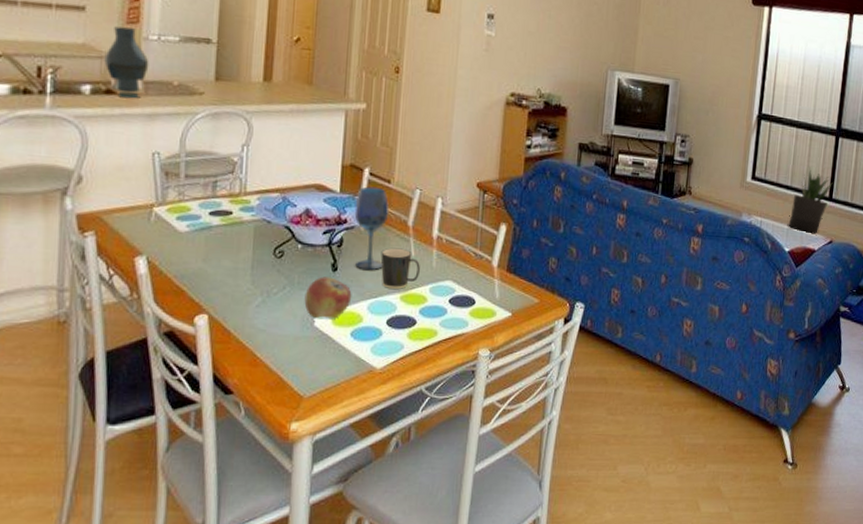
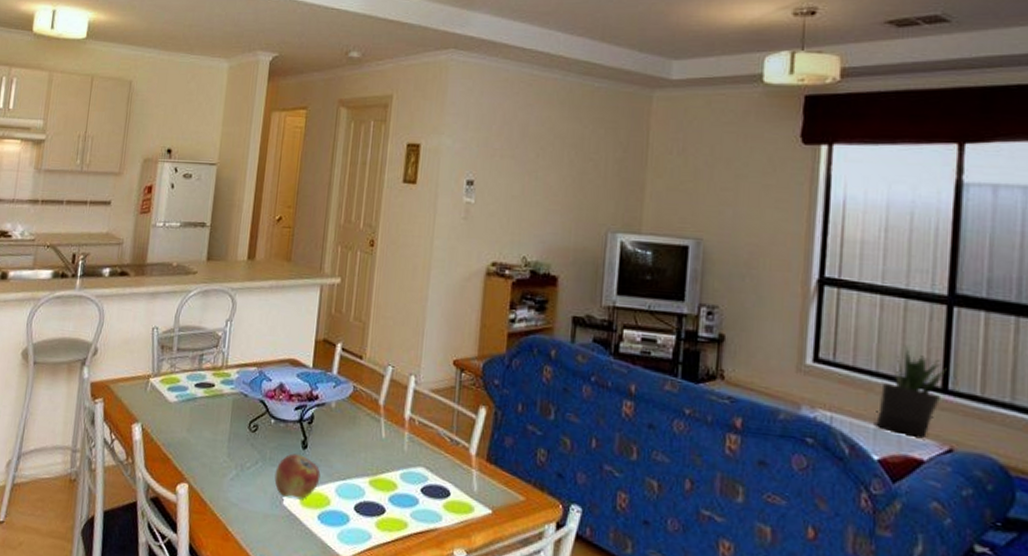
vase: present [104,26,149,99] -> none [121,216,155,280]
wineglass: present [354,186,389,270] -> none [325,362,360,450]
mug: present [380,247,420,289] -> none [350,427,391,473]

